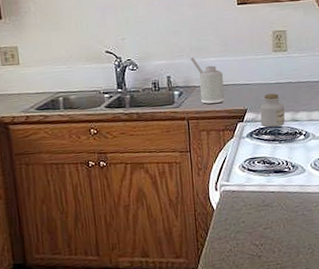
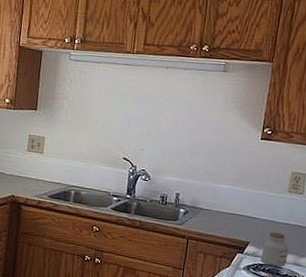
soap dispenser: present [191,57,225,105] -> none [203,180,232,230]

